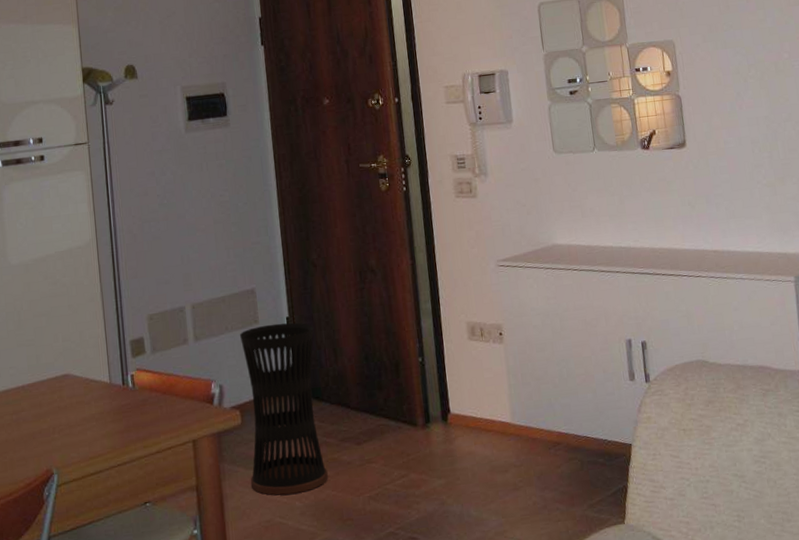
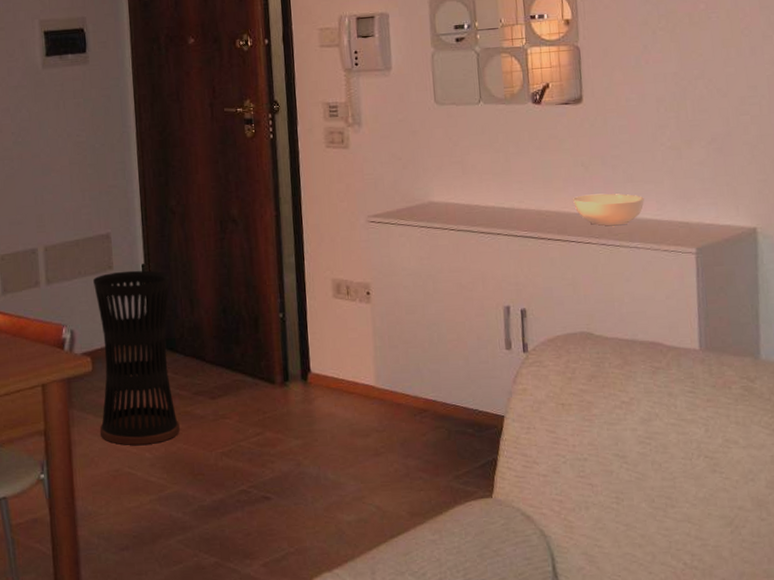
bowl: none [683,229,746,260] -> present [573,193,644,227]

